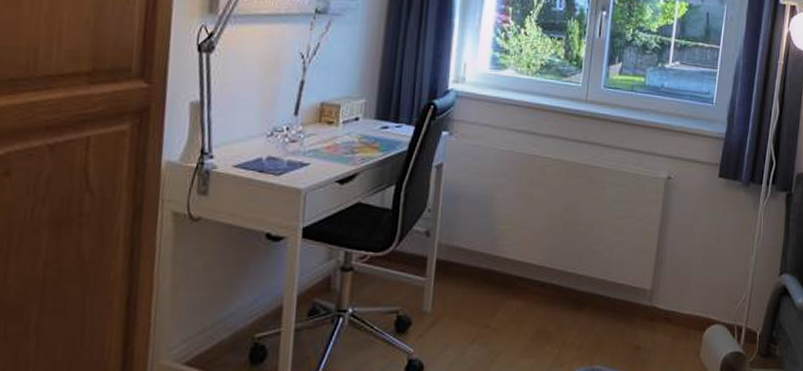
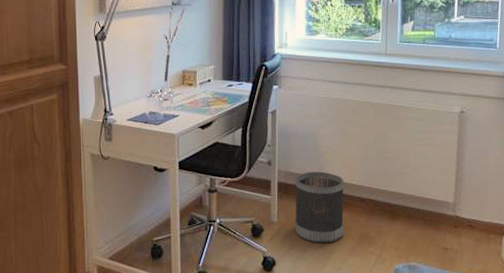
wastebasket: none [453,247,523,341] -> present [295,172,345,243]

